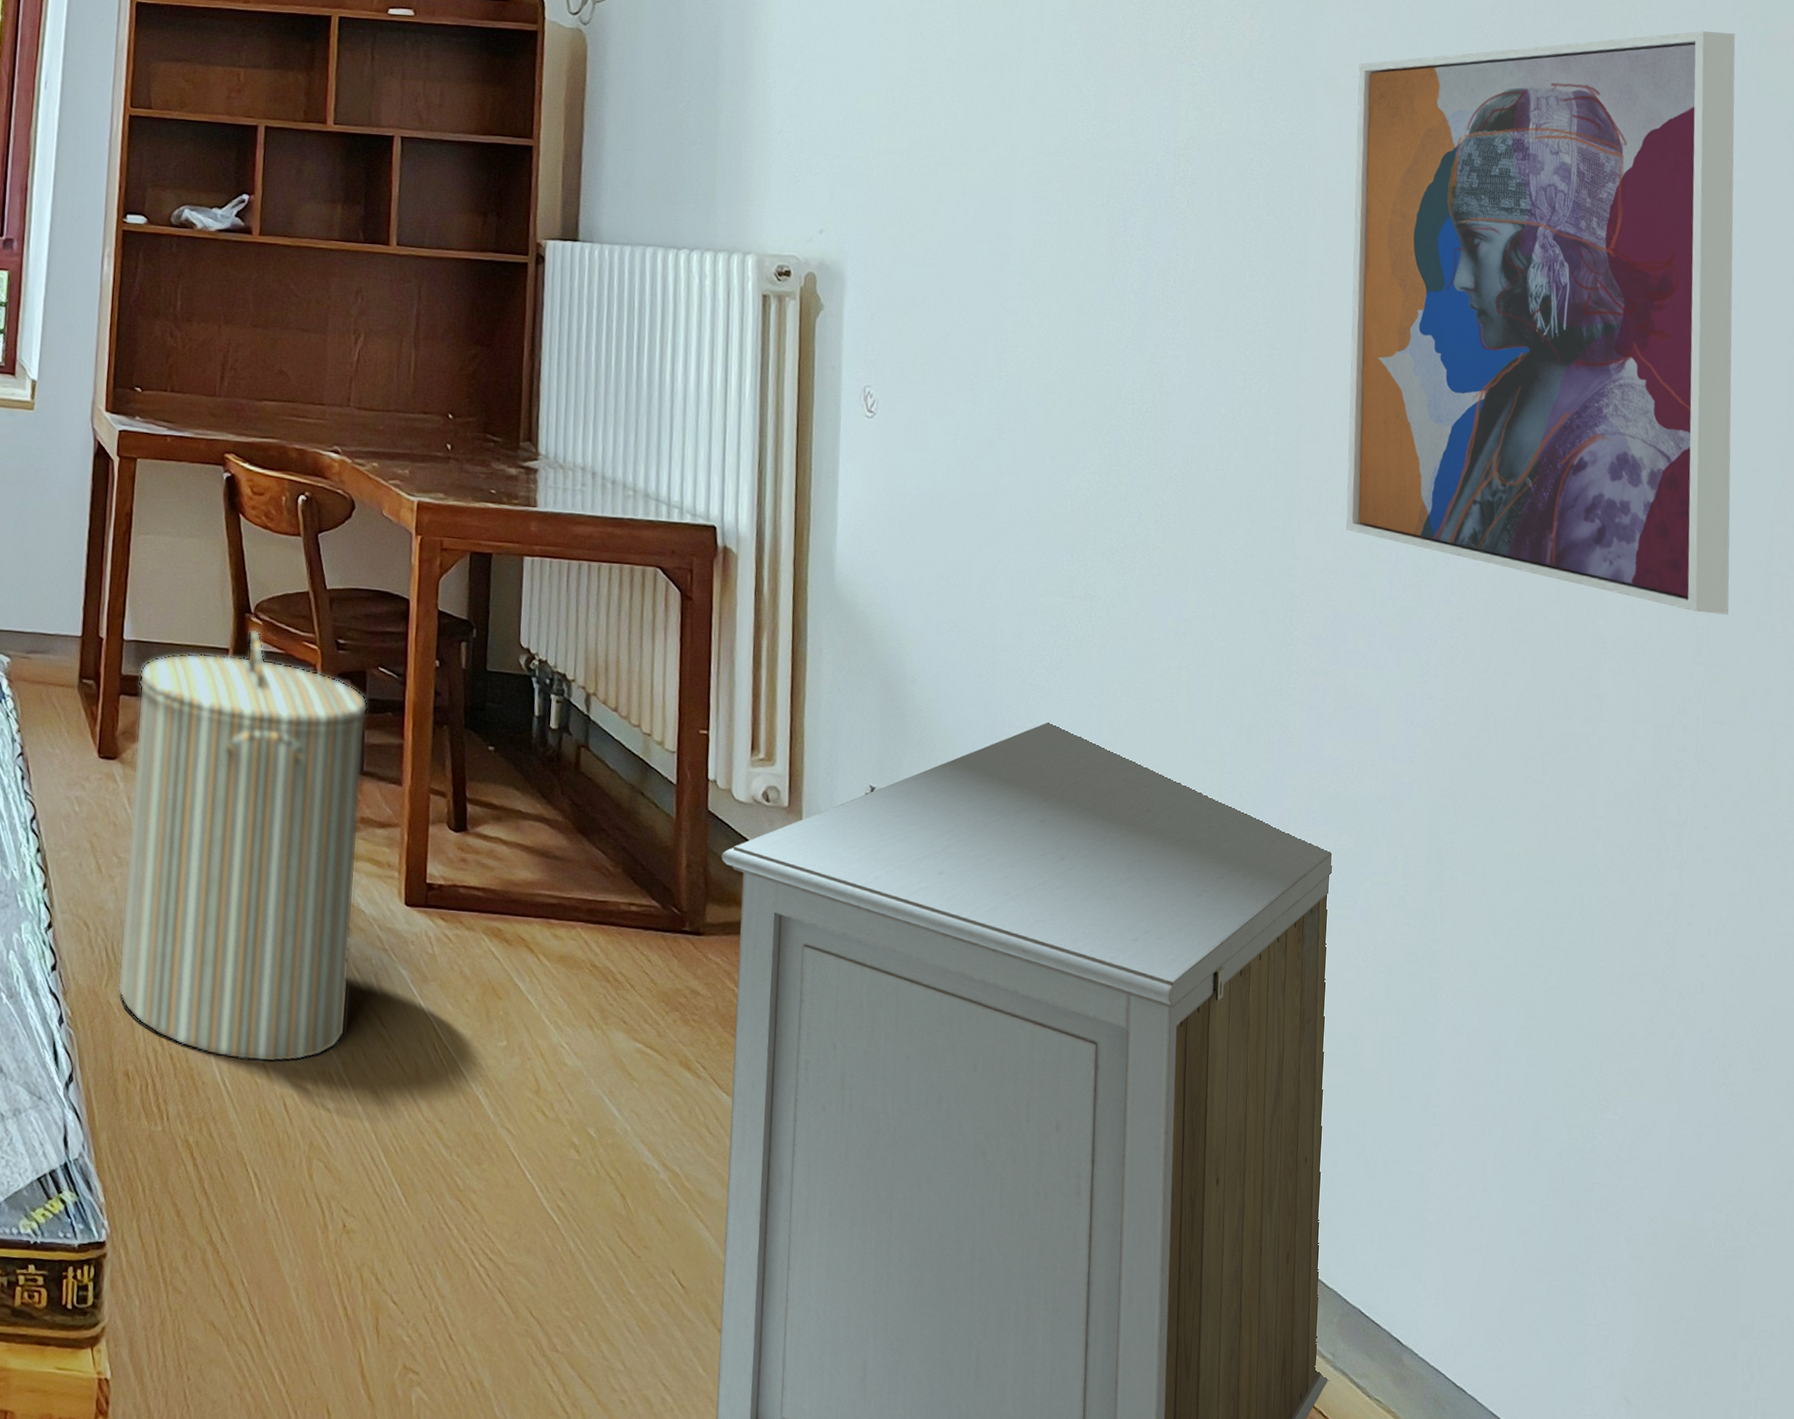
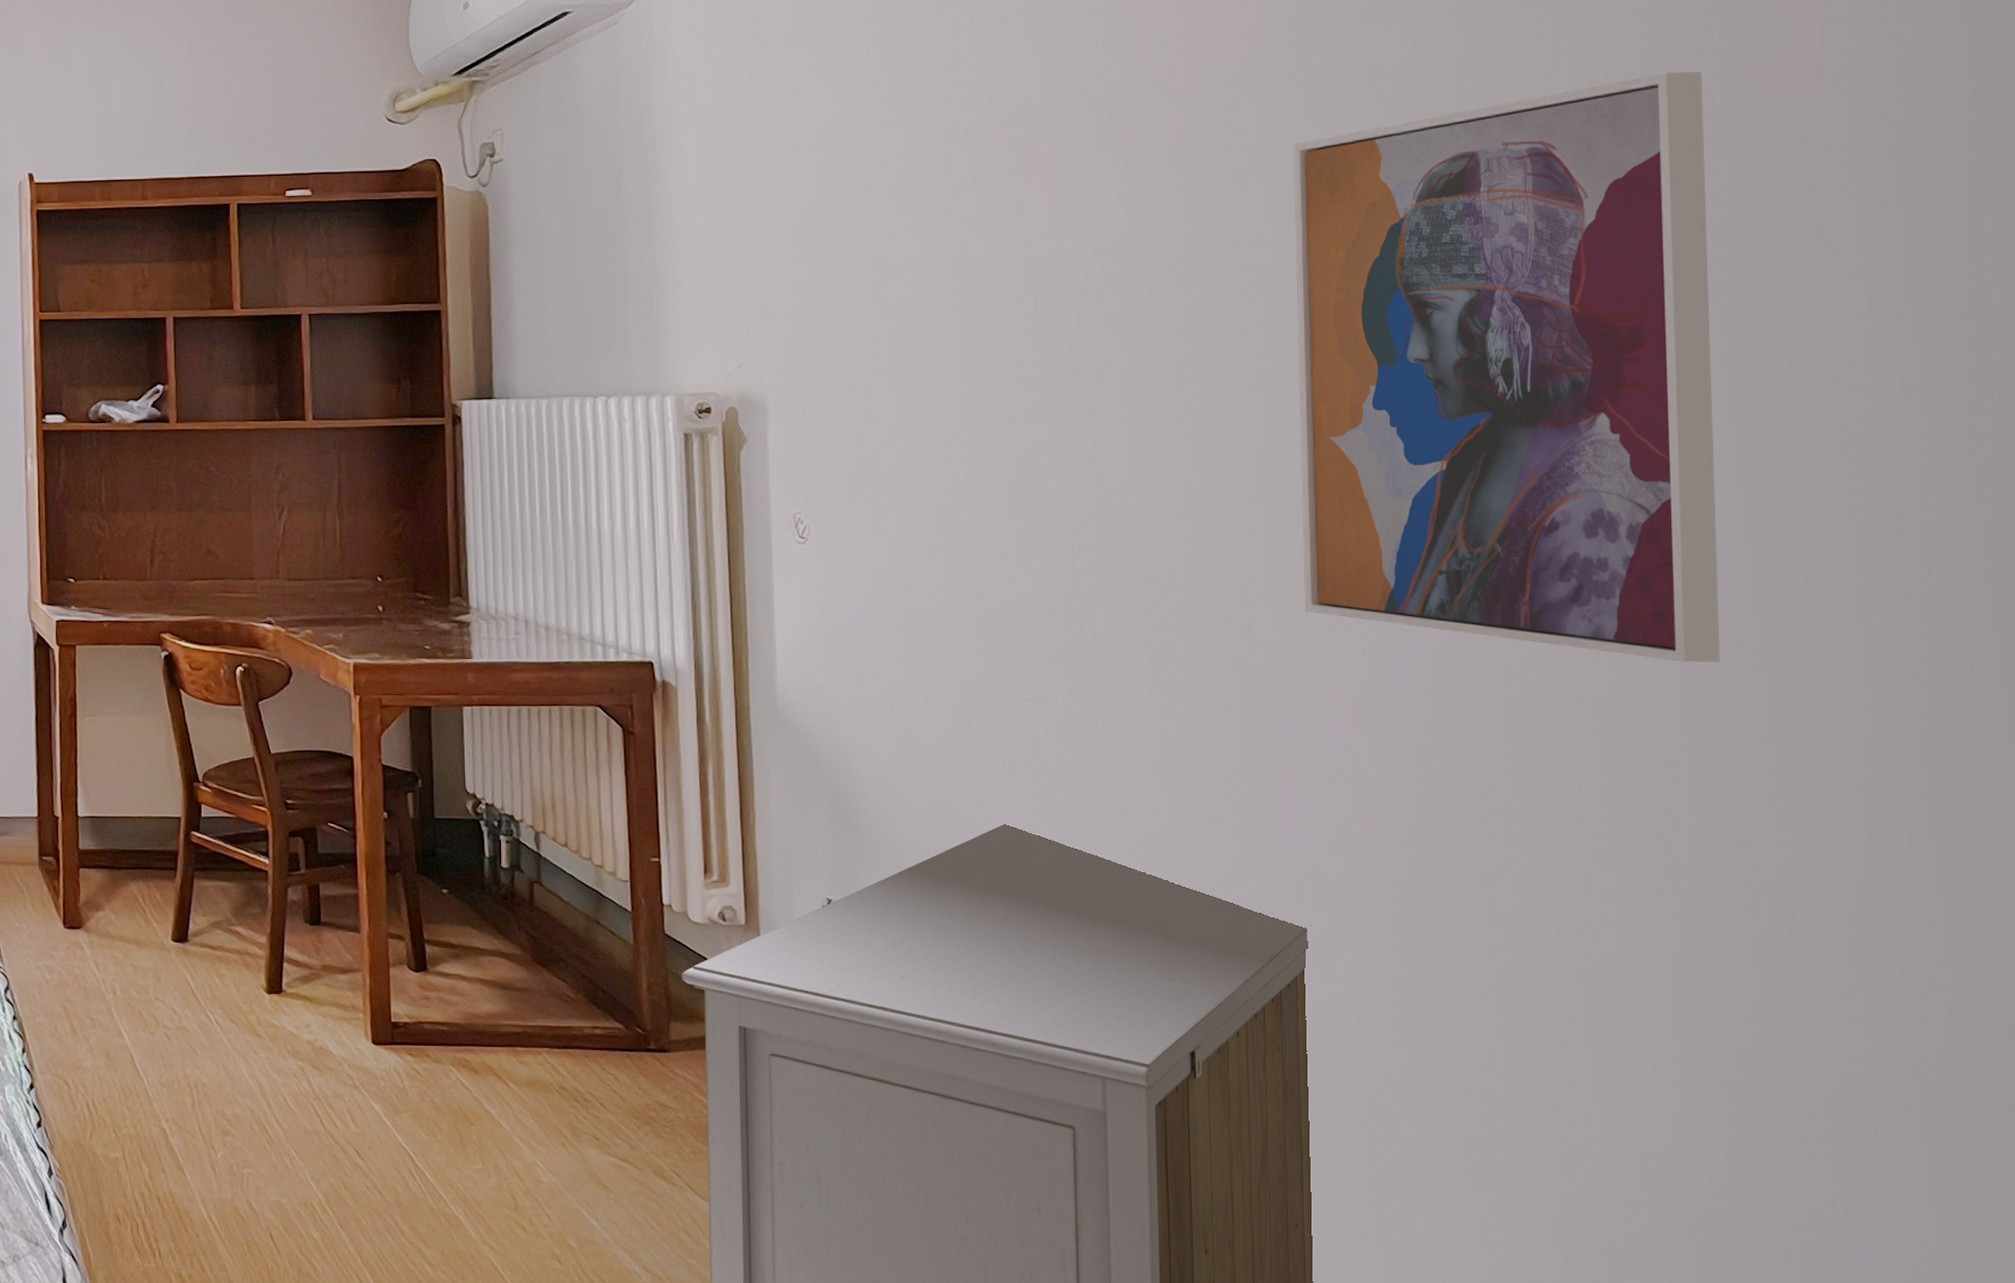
laundry hamper: present [117,629,368,1063] -> none [97,797,324,1198]

